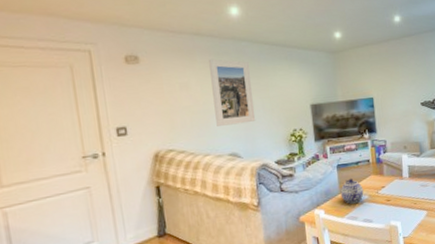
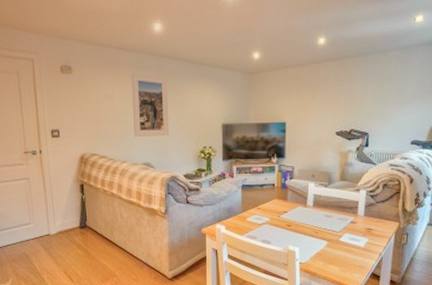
teapot: present [340,179,364,204] -> none [242,200,265,224]

